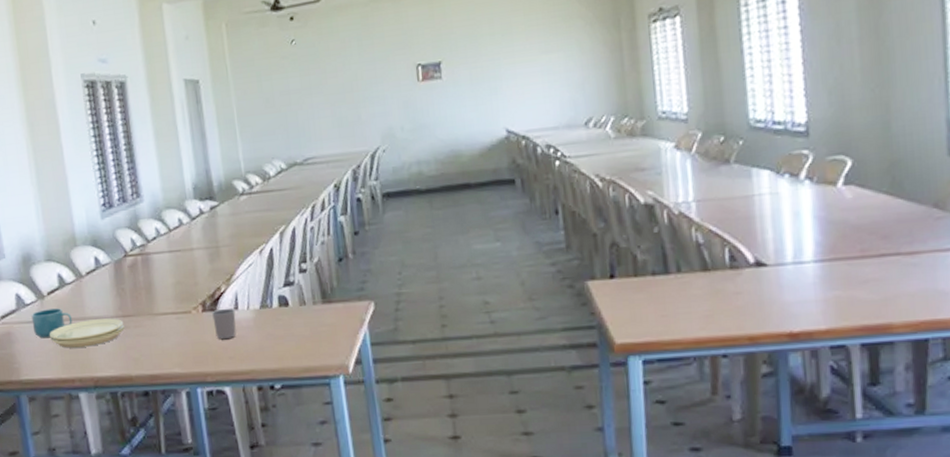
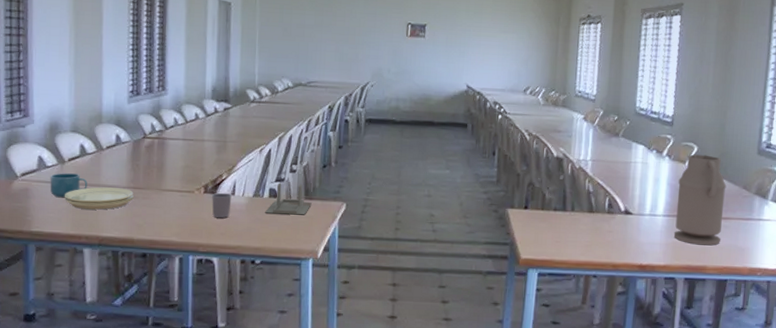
napkin holder: none [277,285,332,327] -> present [265,182,312,215]
water jug: none [830,168,910,296] -> present [673,154,727,246]

